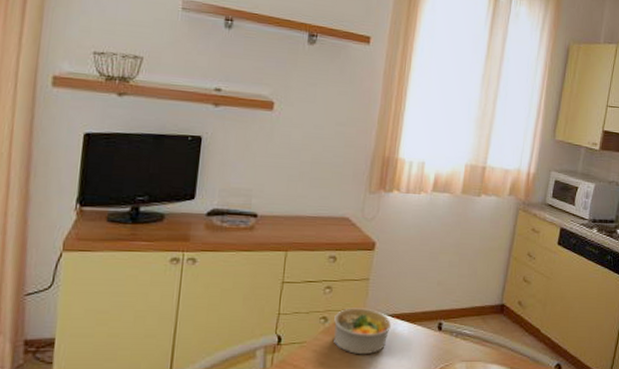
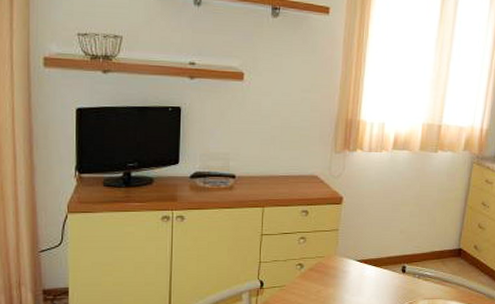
bowl: present [334,308,391,355] -> none [309,255,360,296]

